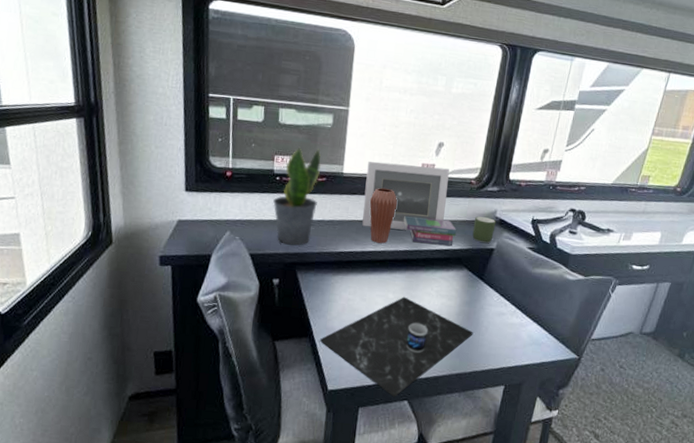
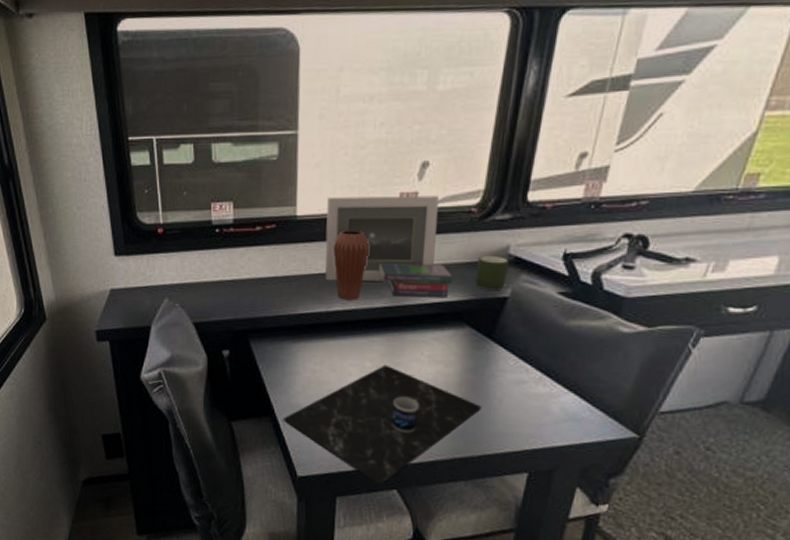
potted plant: present [273,146,321,246] -> none [214,189,268,310]

